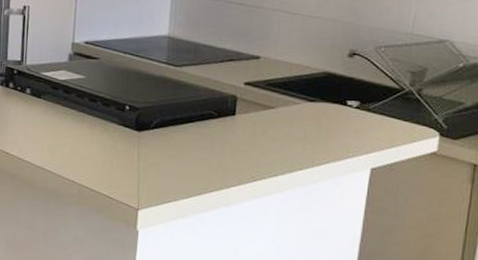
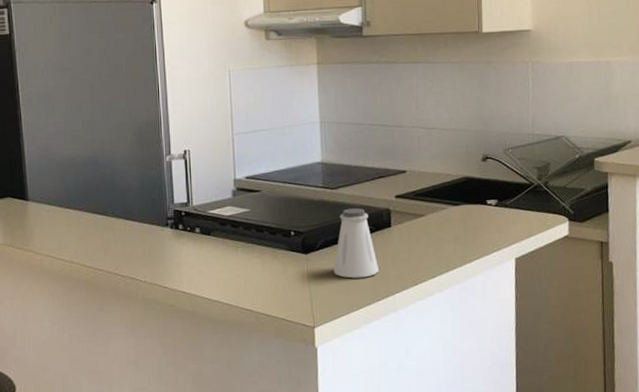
saltshaker: none [166,89,216,166] -> present [333,207,379,279]

